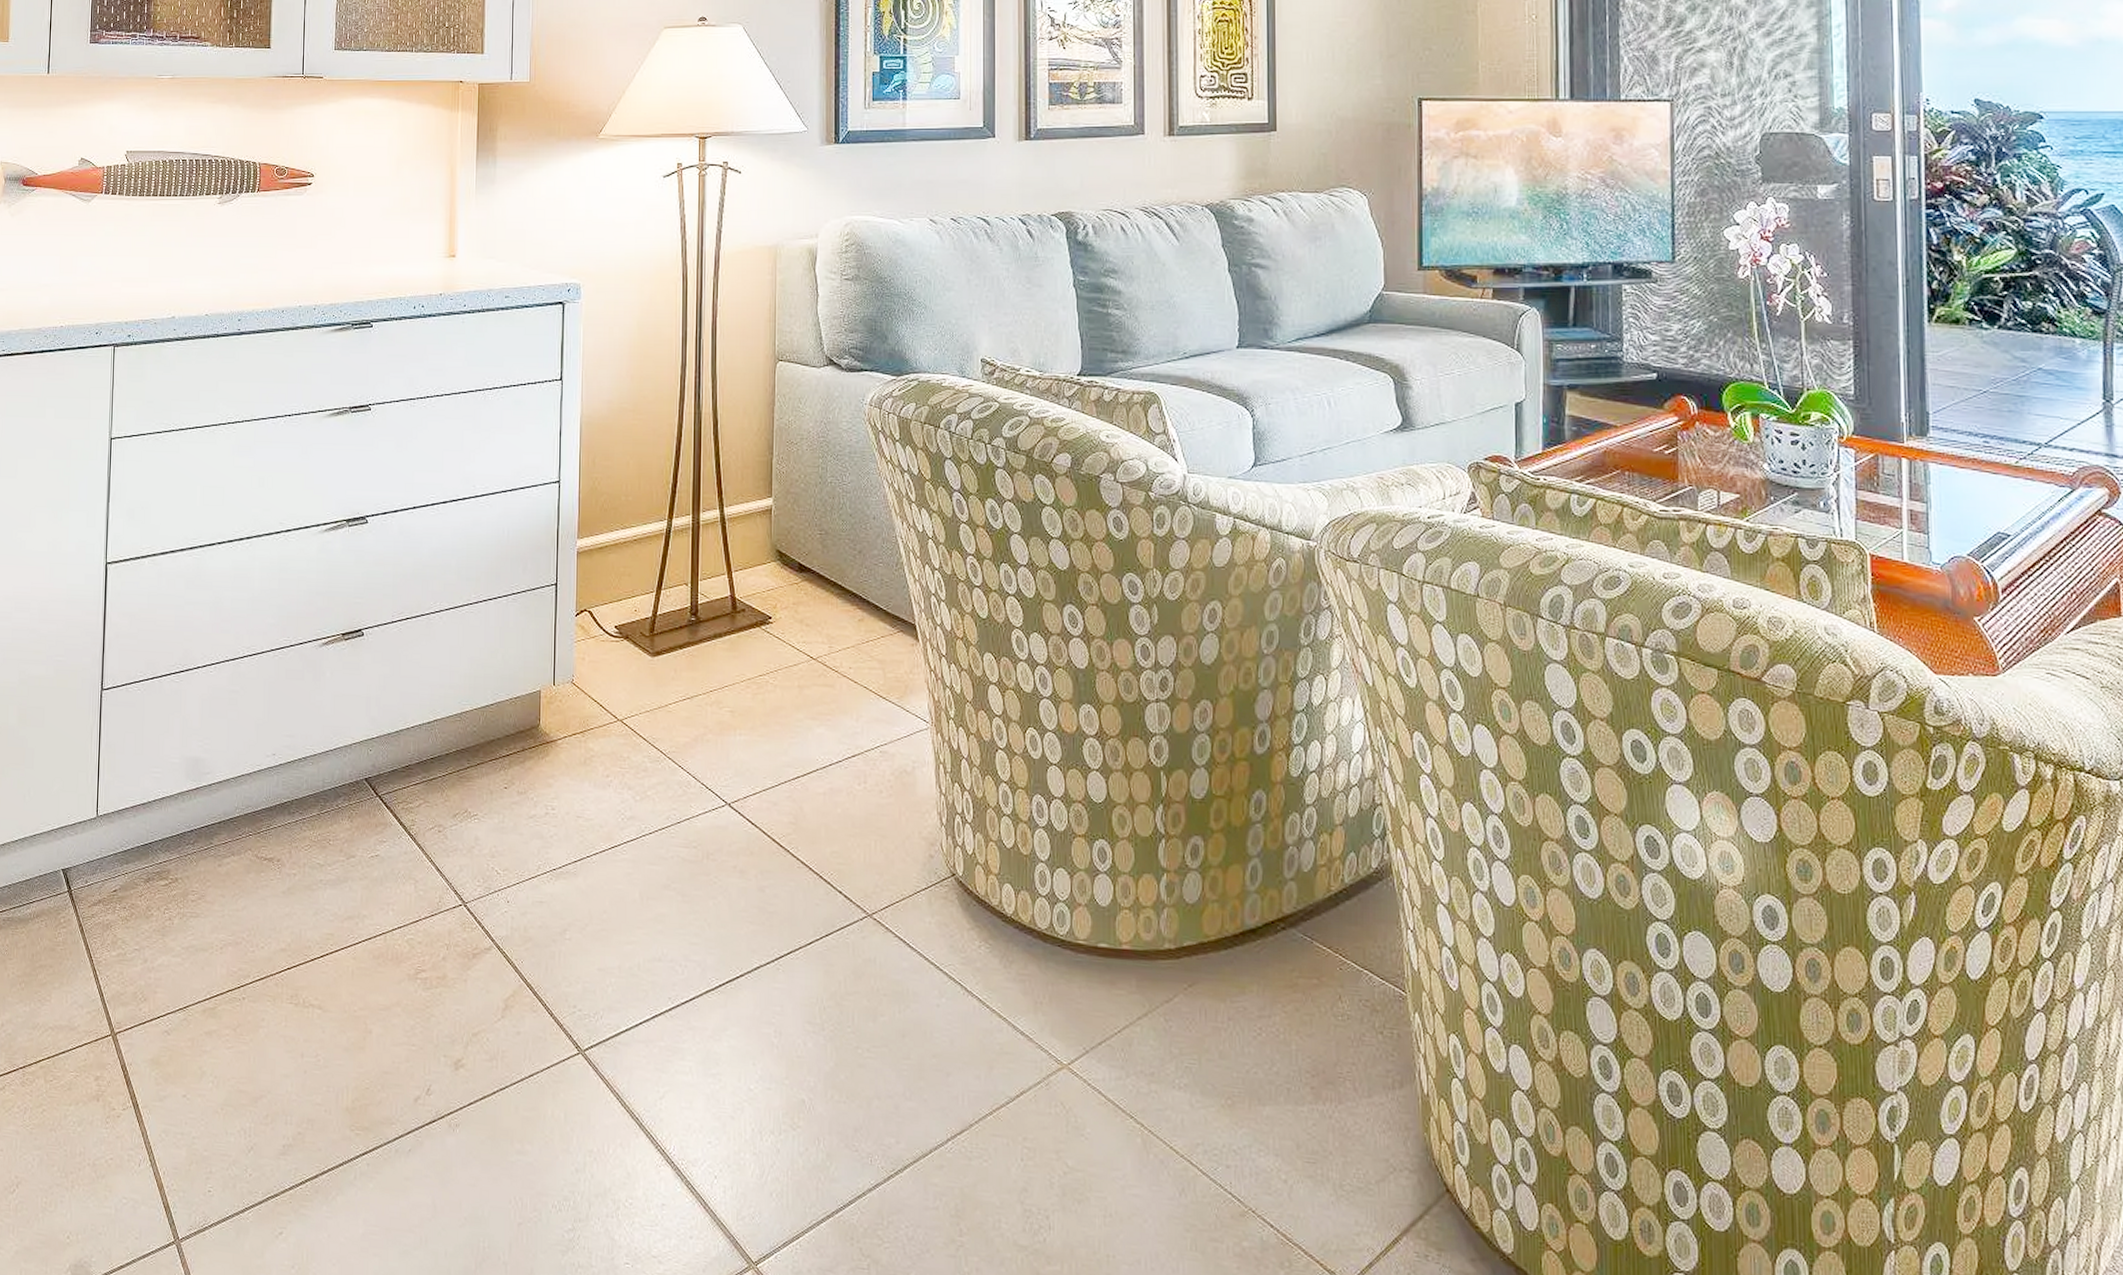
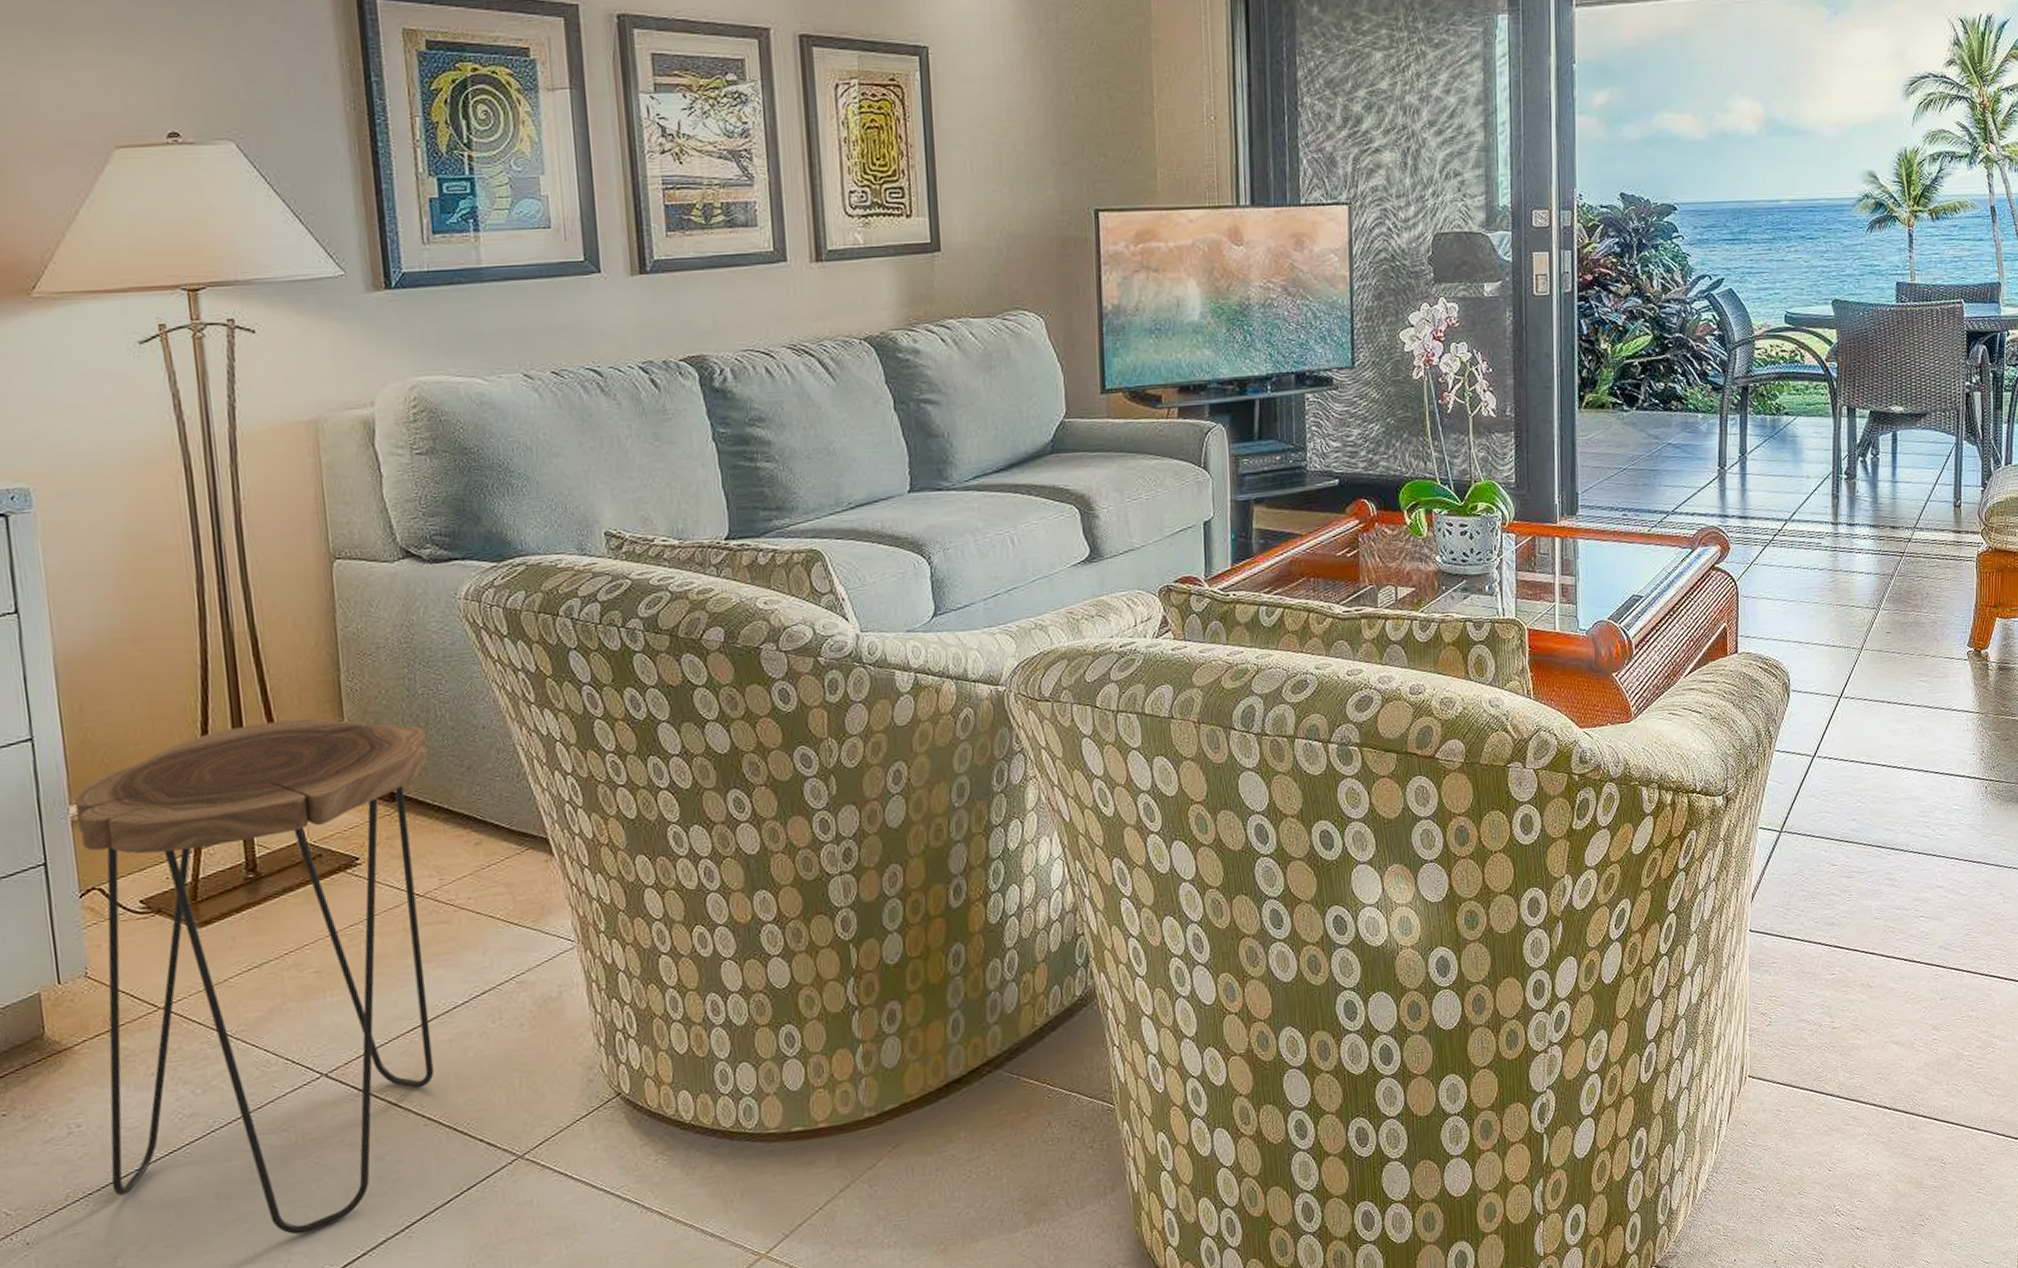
side table: none [570,490,830,945] -> present [75,718,434,1235]

